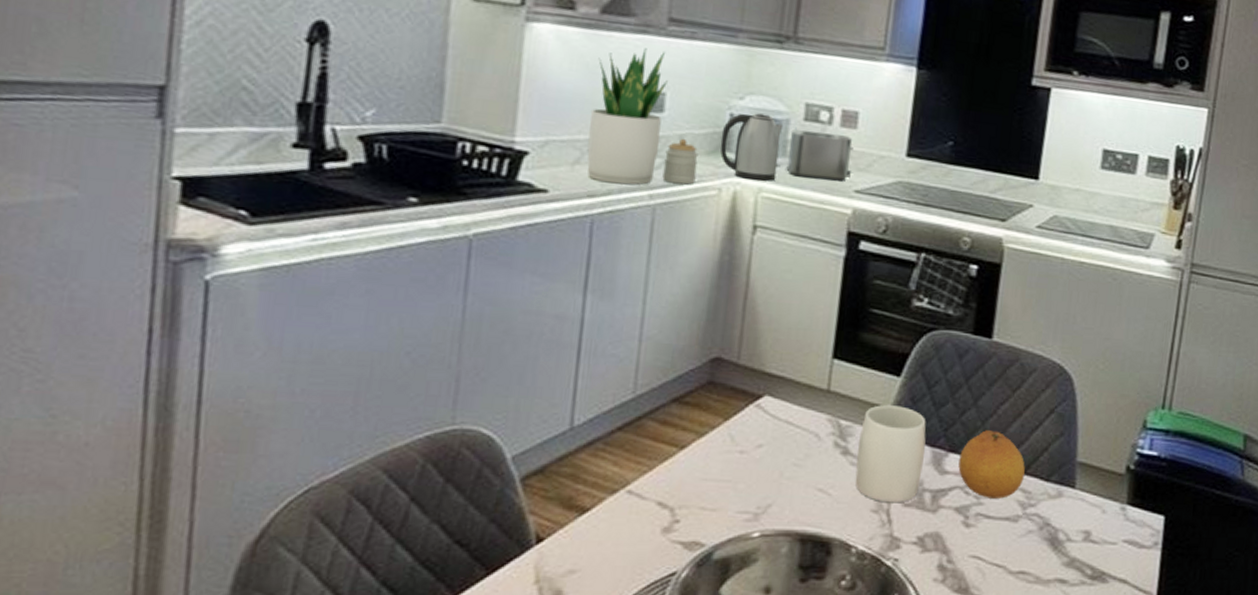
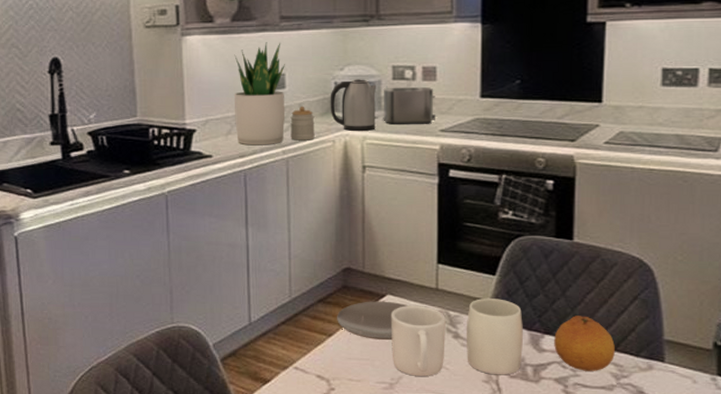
plate: none [693,403,790,456] -> present [336,301,408,341]
mug: none [761,411,835,504] -> present [390,306,446,376]

